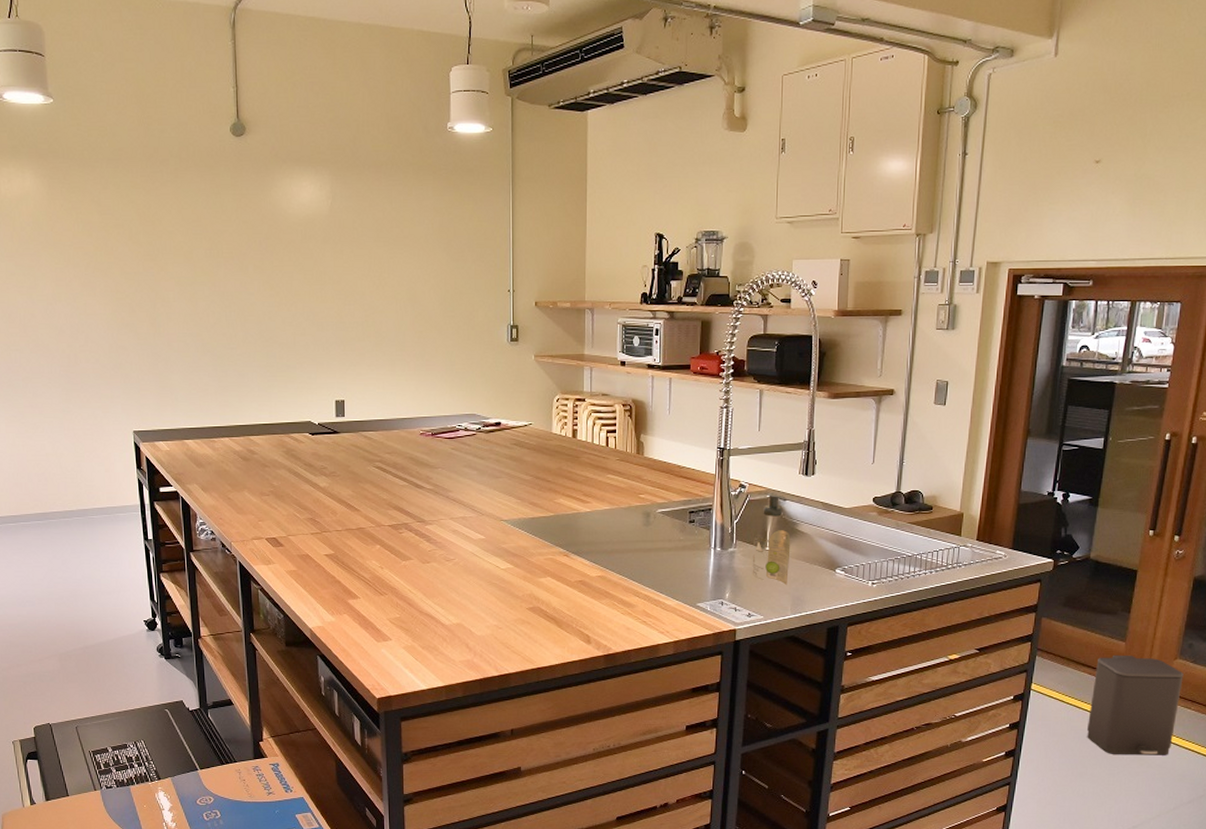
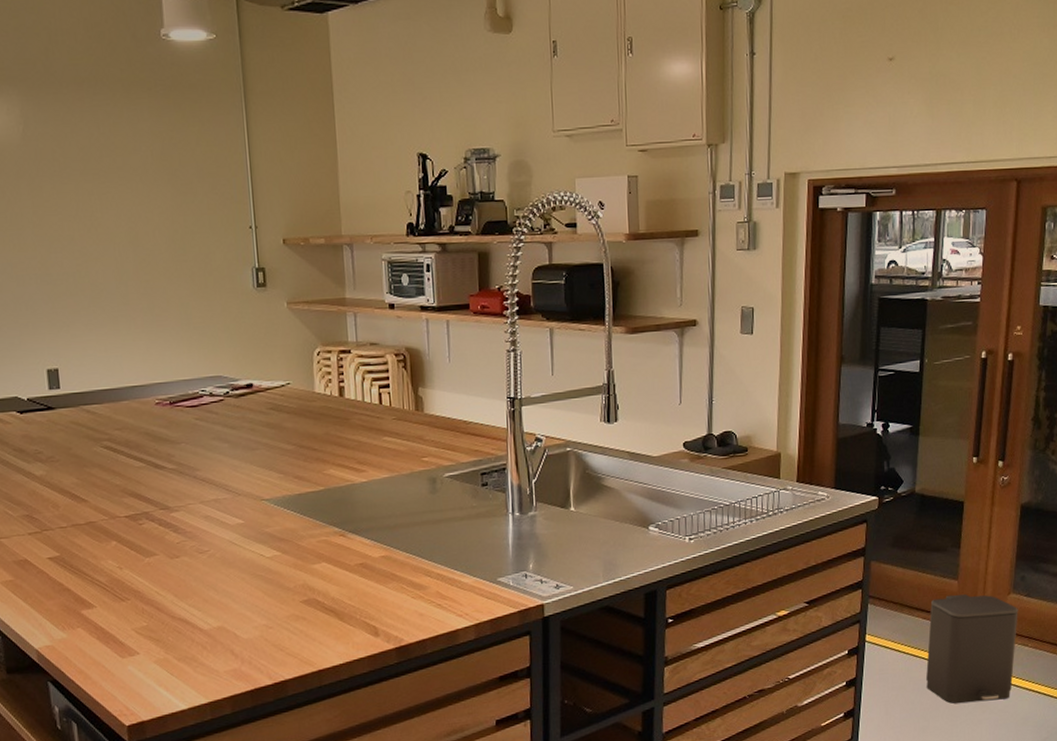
soap dispenser: present [752,493,791,585] -> none [555,445,598,549]

